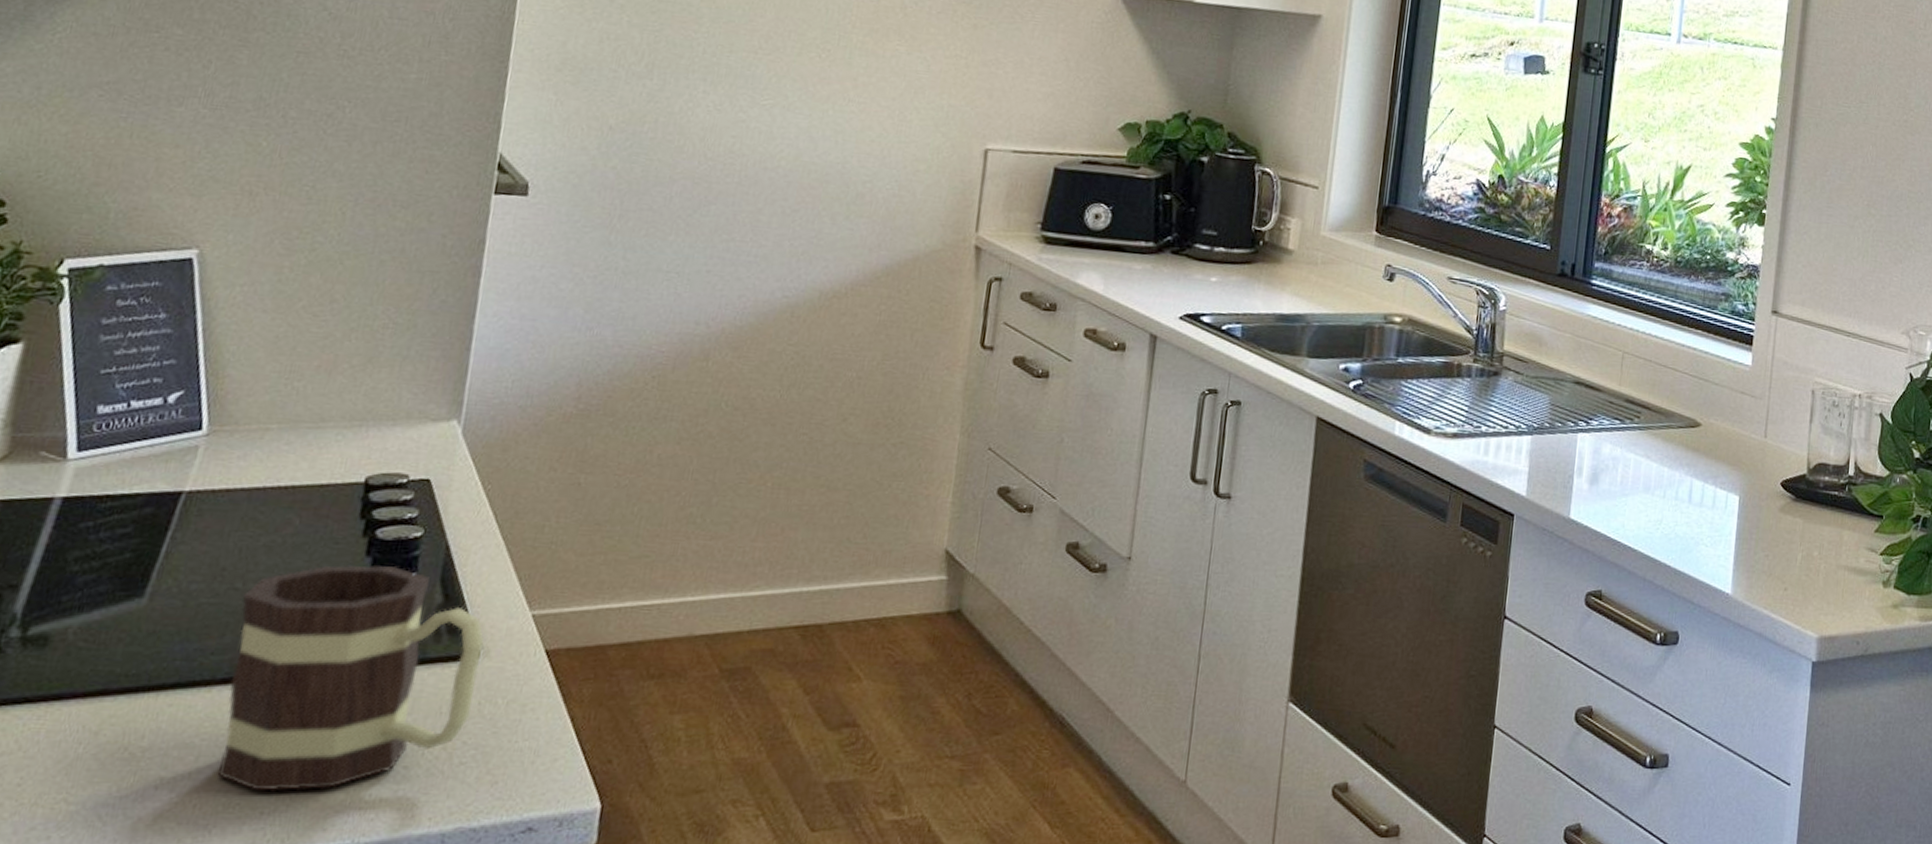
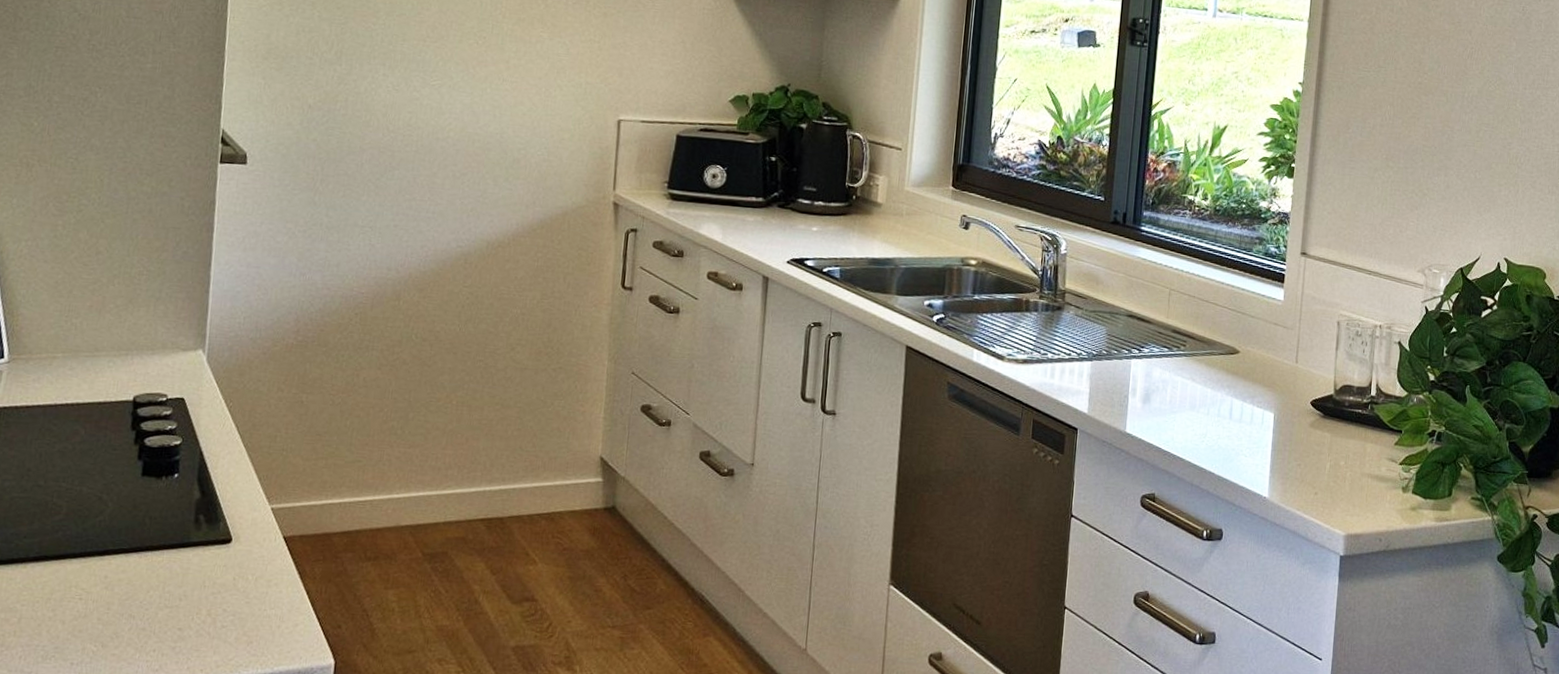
mug: present [216,565,484,792] -> none [35,467,235,647]

